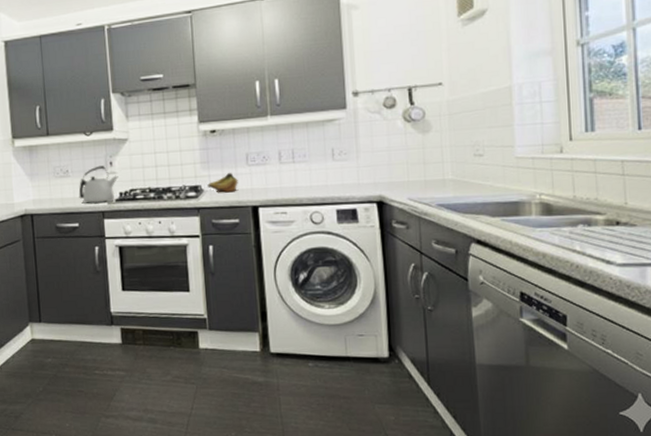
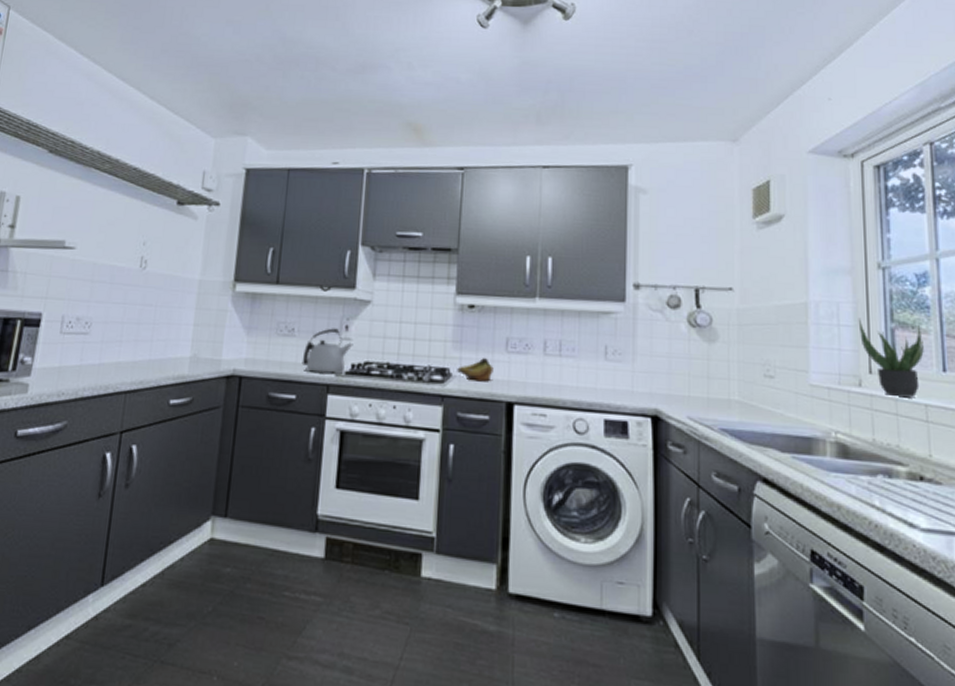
potted plant: none [559,92,621,158] -> present [858,317,924,398]

